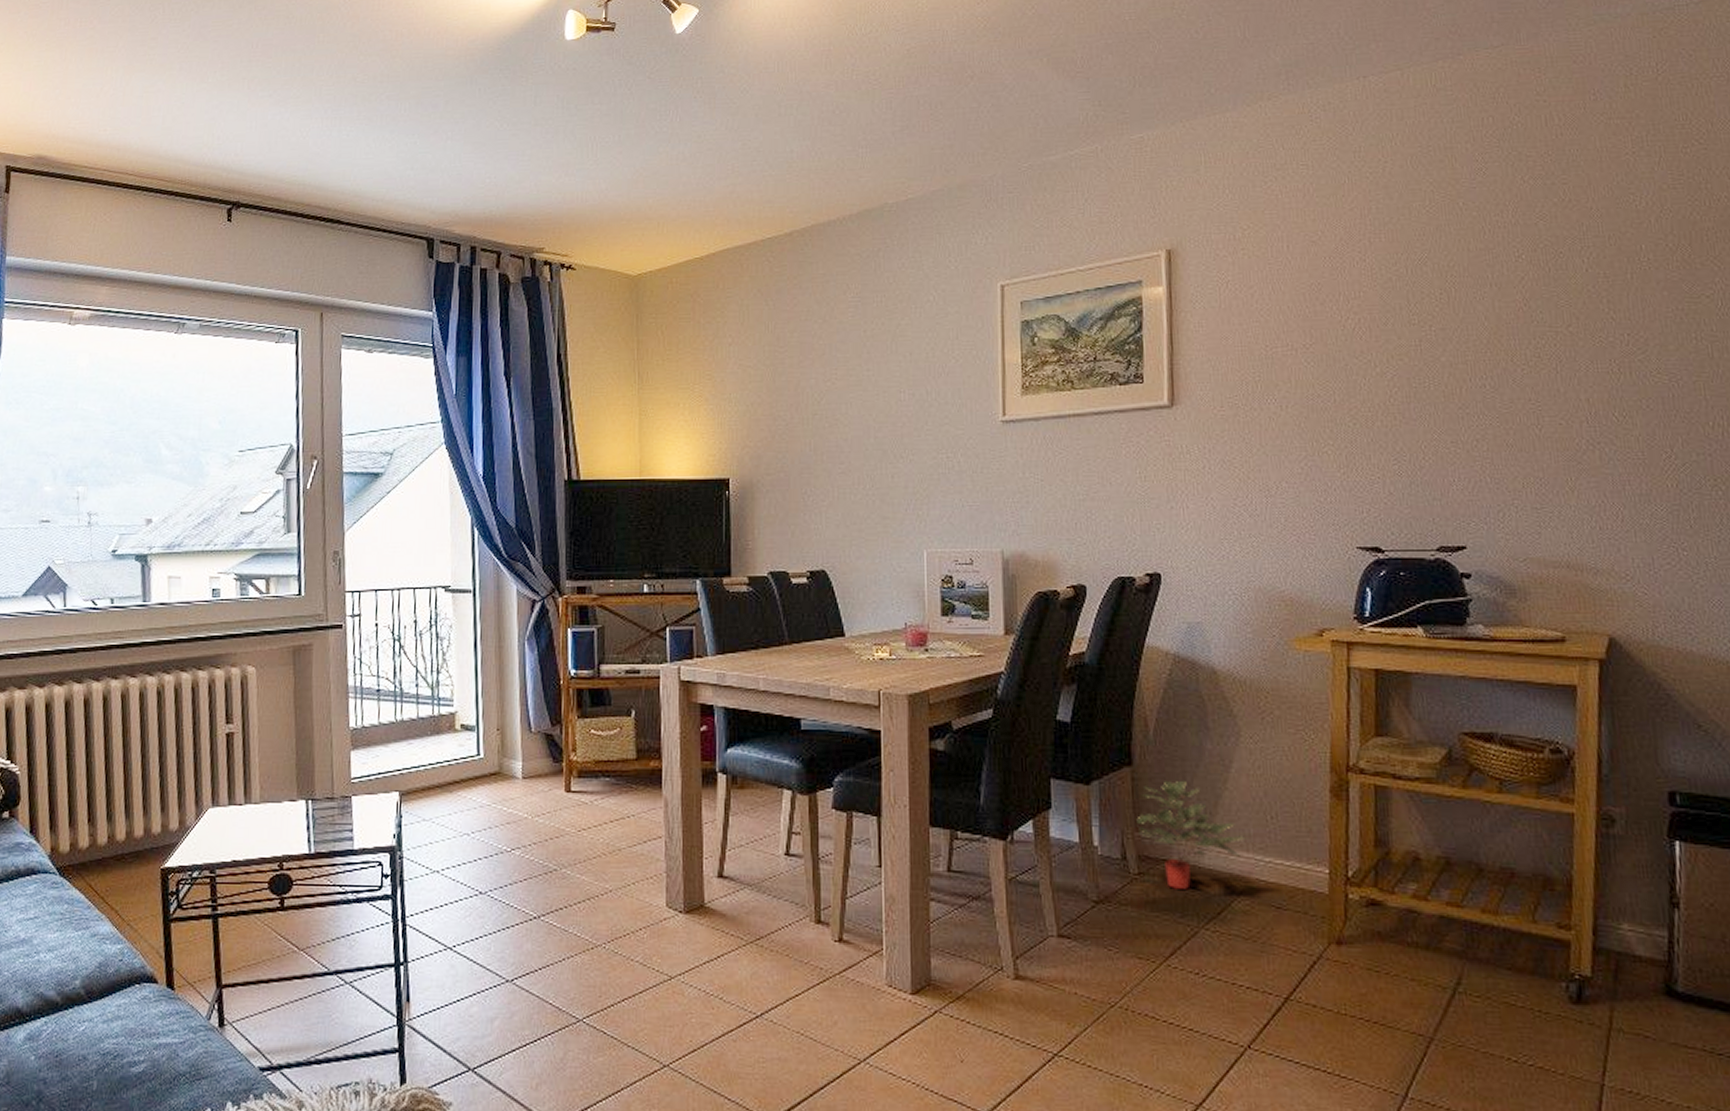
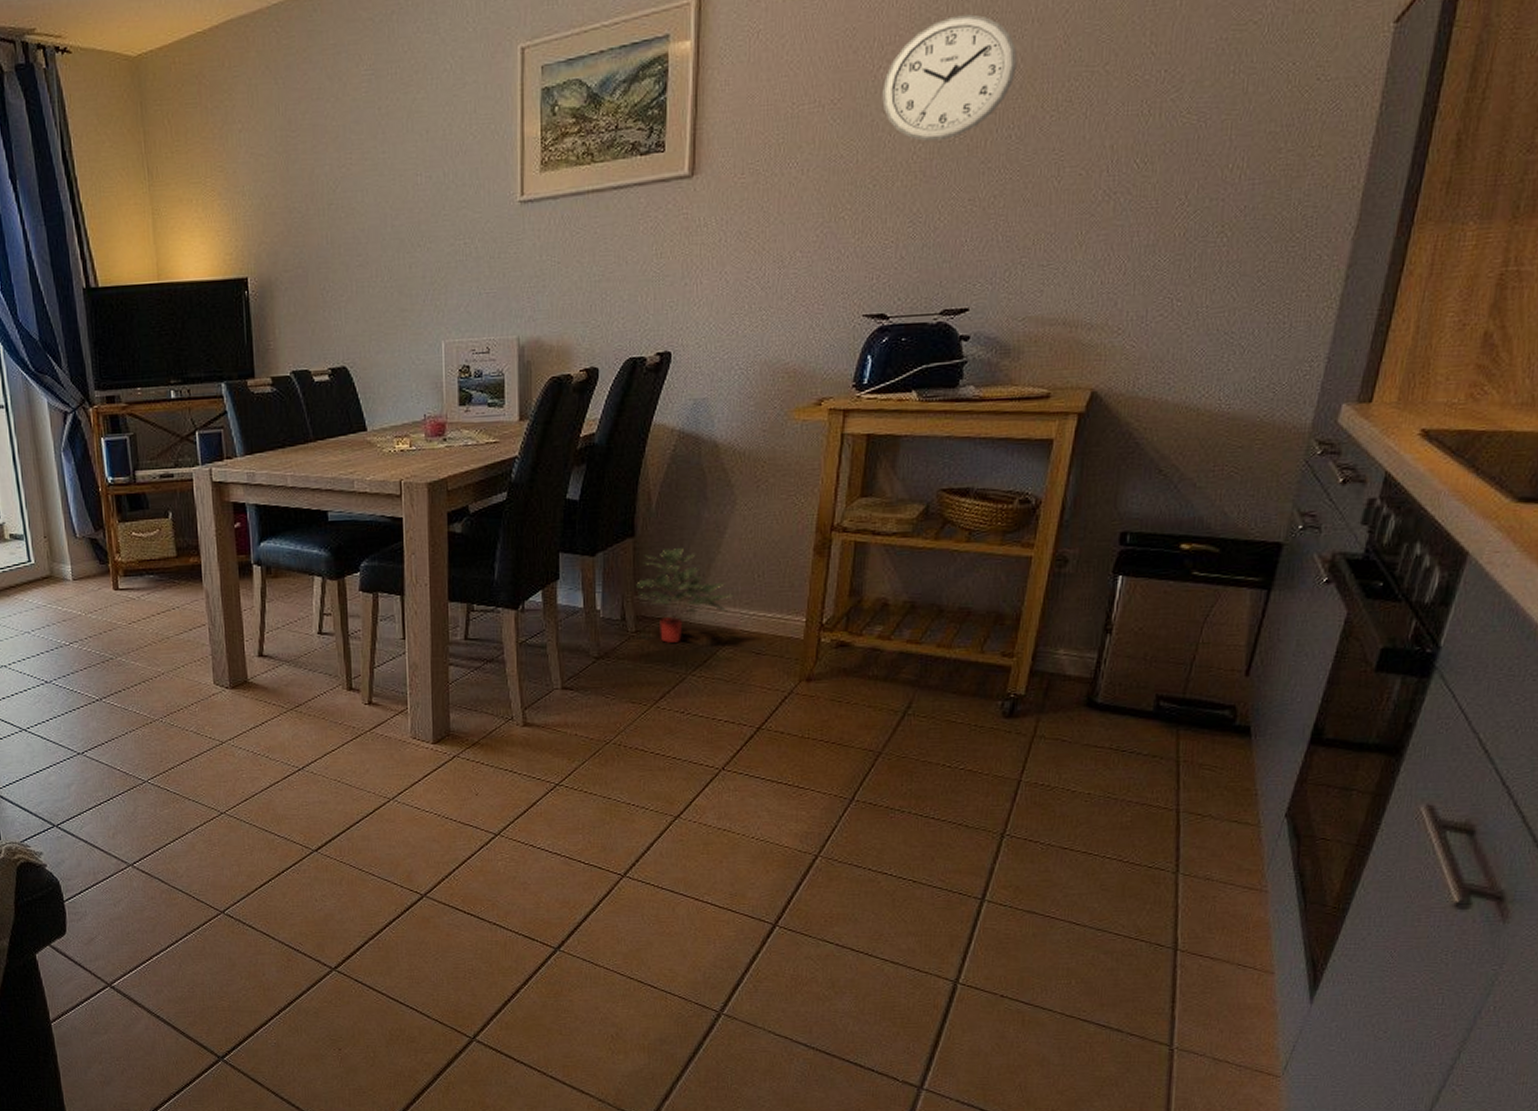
wall clock: none [1352,277,1482,387] -> present [882,14,1018,142]

